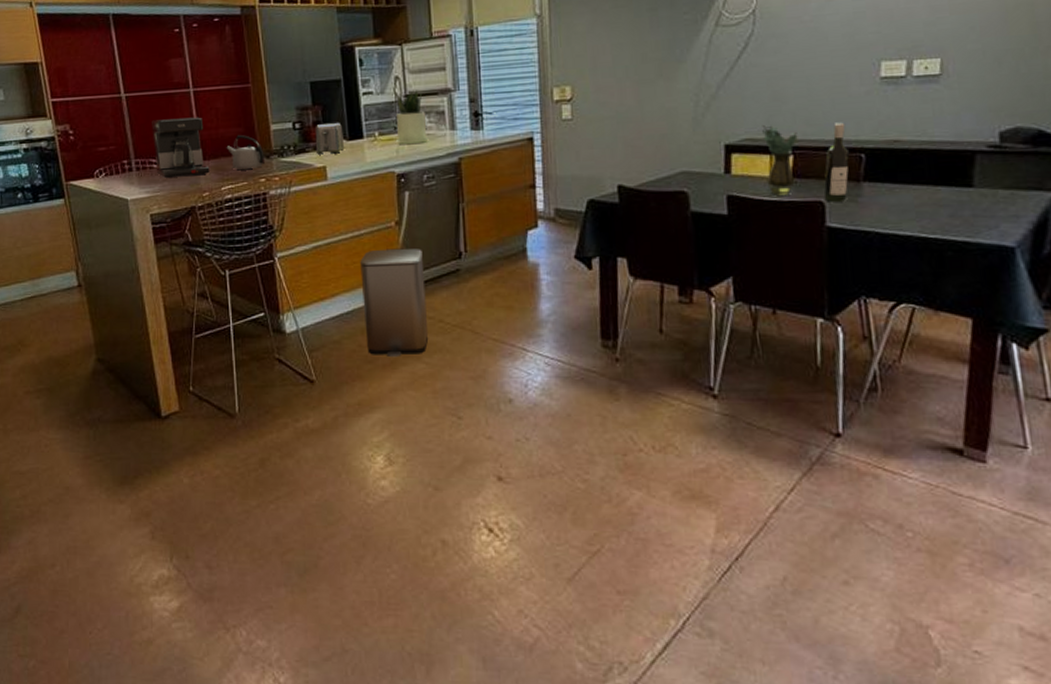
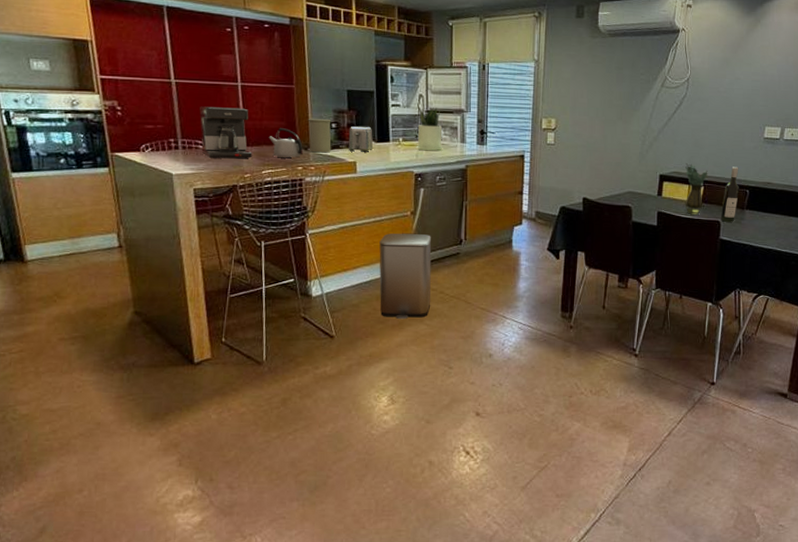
canister: none [268,118,296,160] -> present [308,118,332,153]

